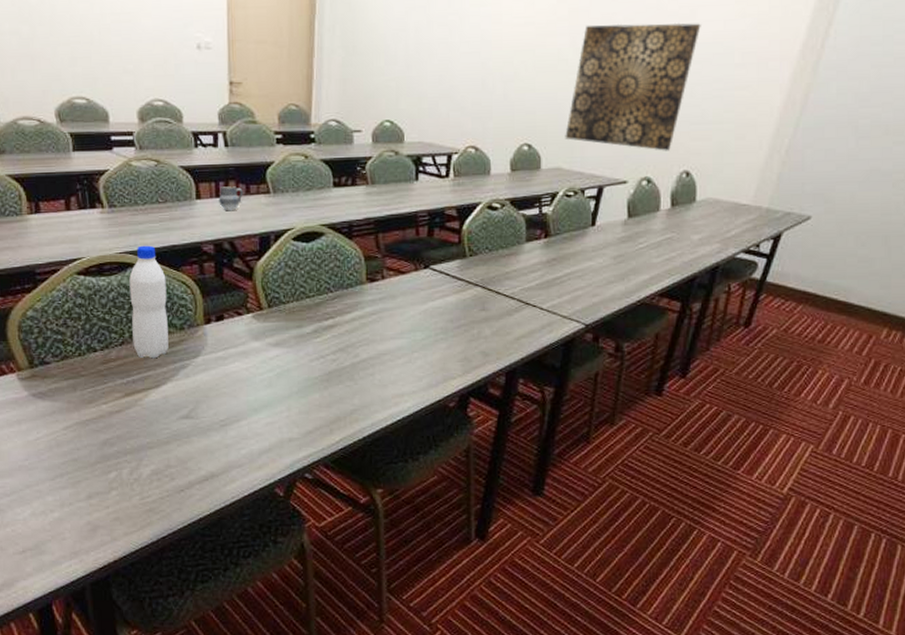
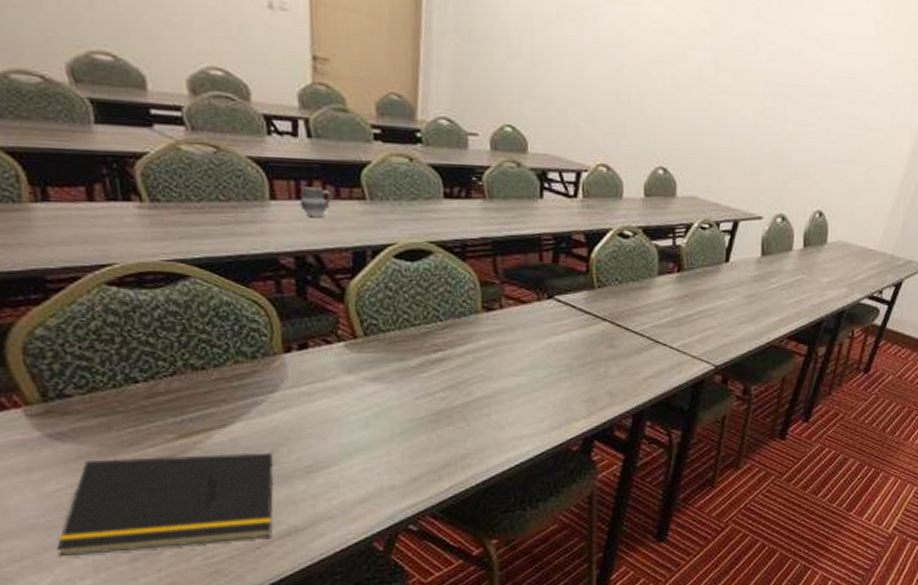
notepad: none [35,408,196,493] -> present [57,452,274,557]
water bottle: present [129,245,169,359] -> none [181,253,237,393]
wall art: present [565,22,701,151] -> none [702,41,842,188]

